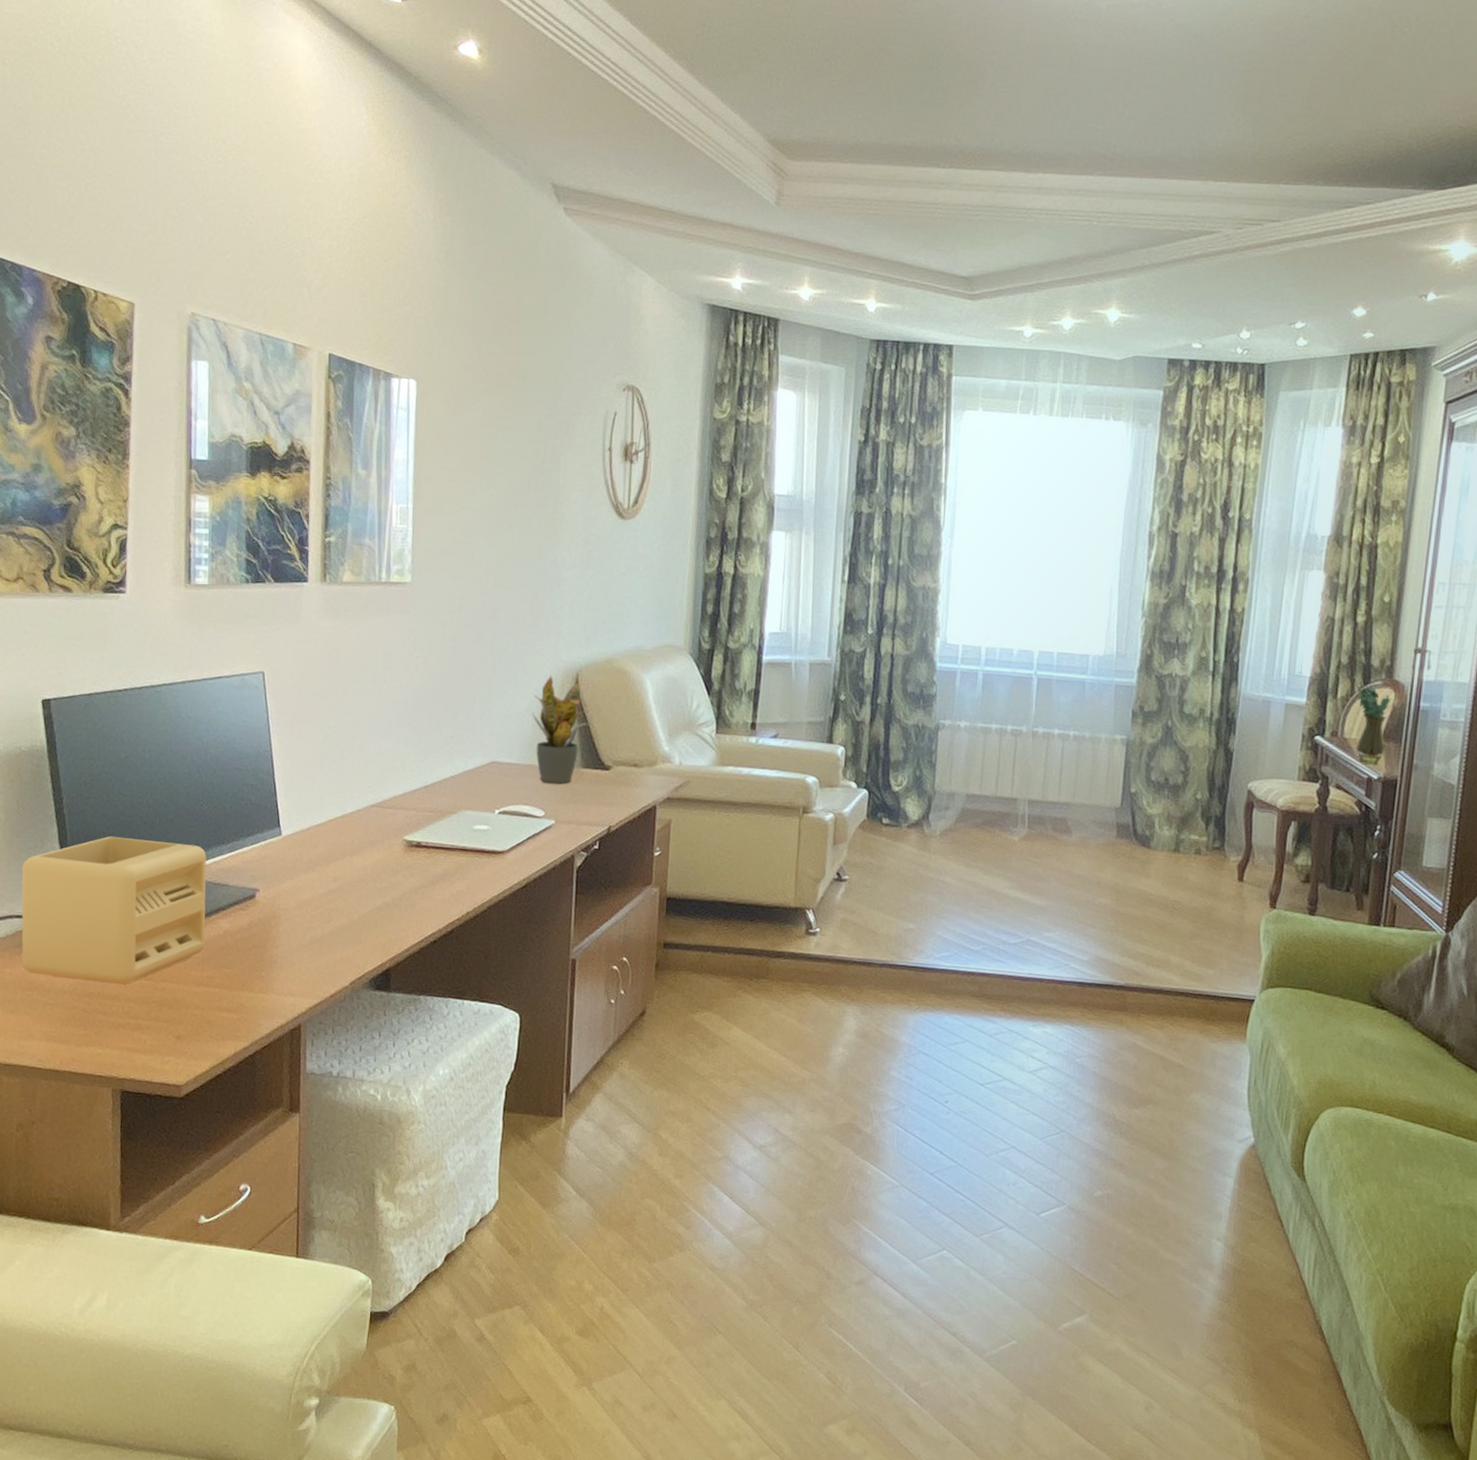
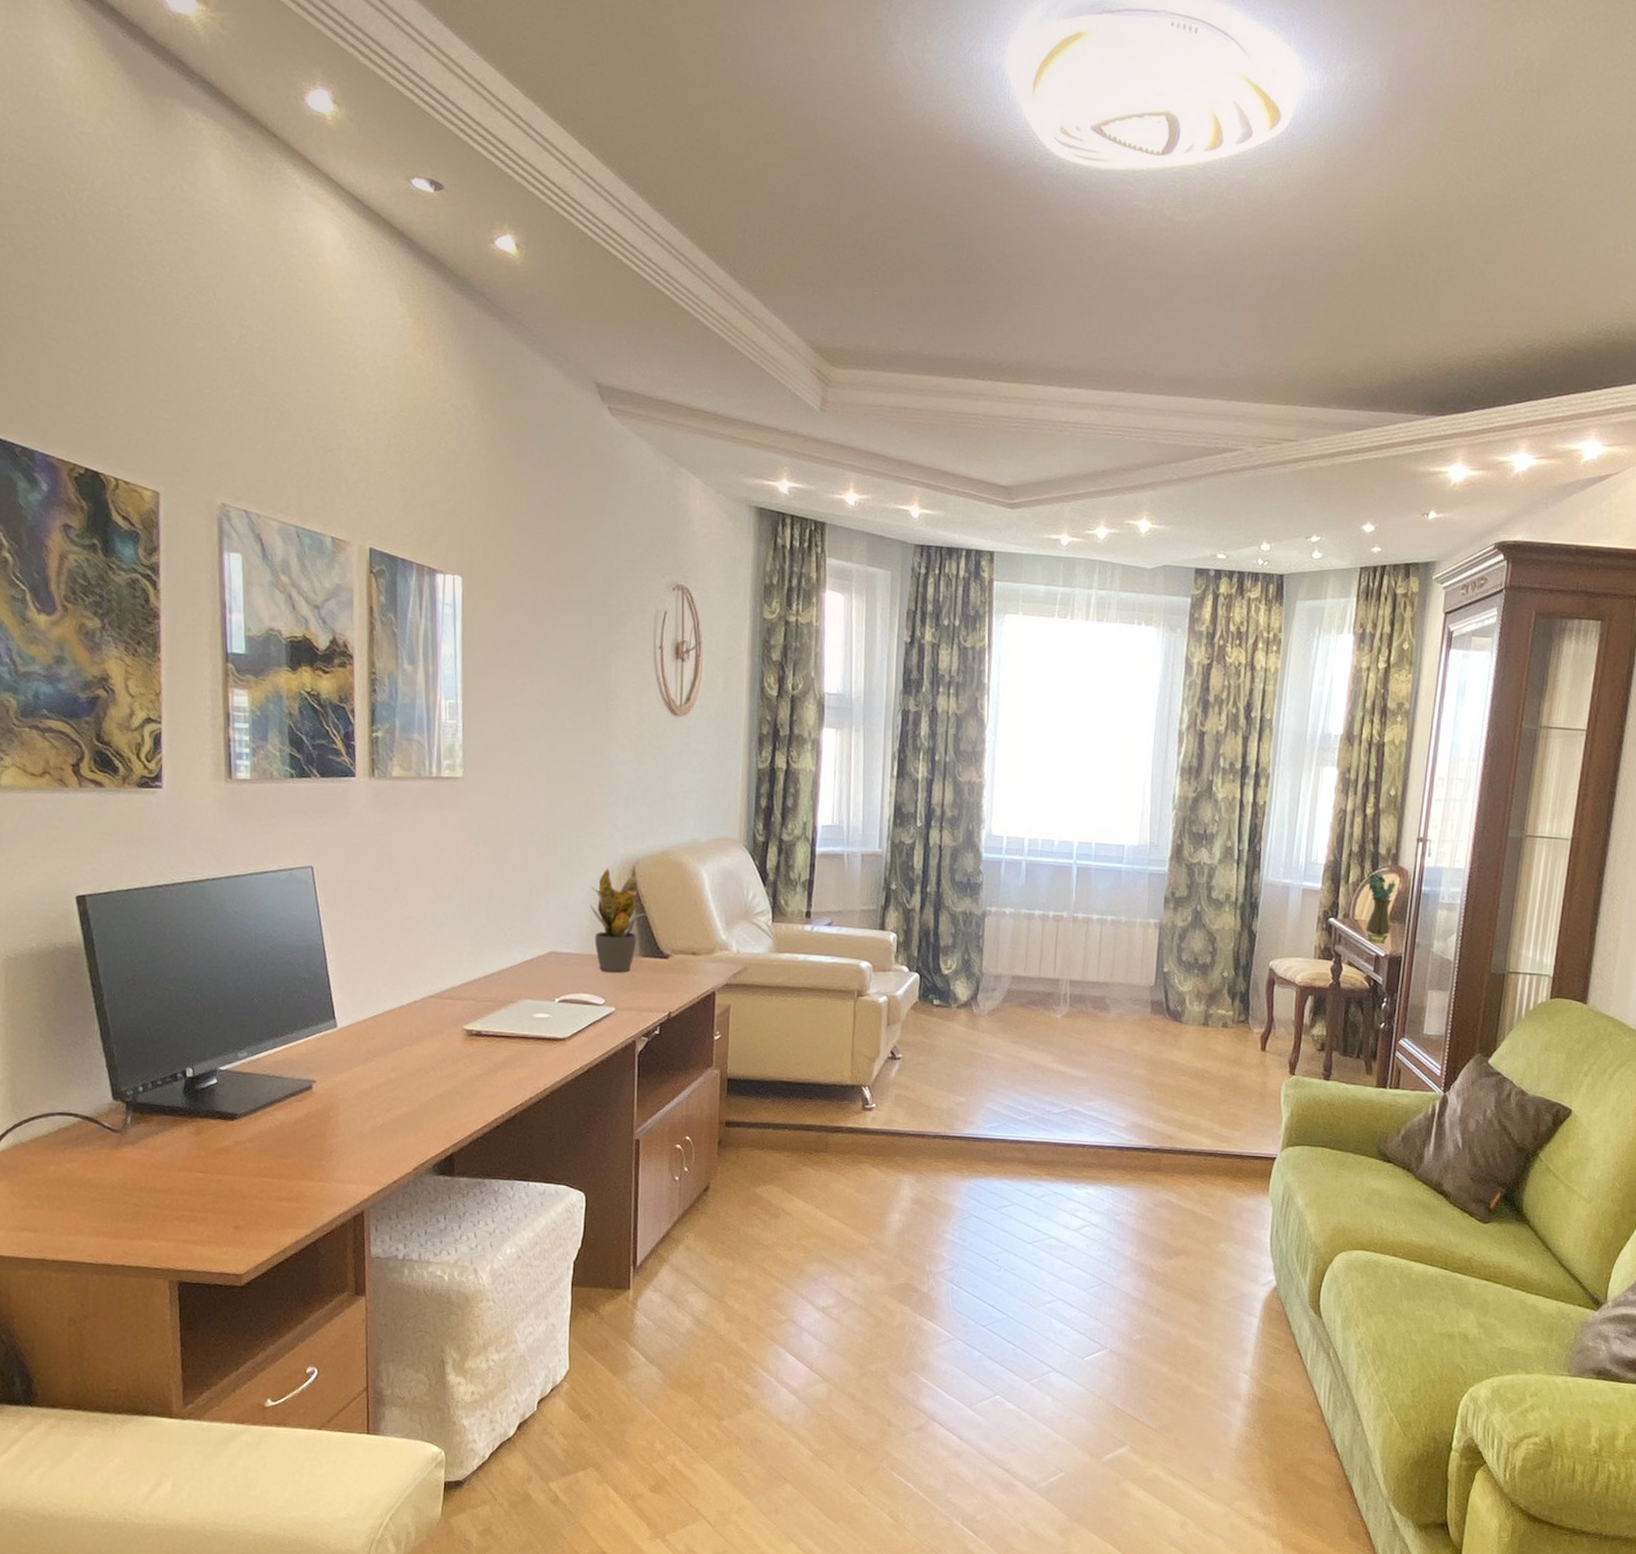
desk organizer: present [21,836,207,985] -> none [62,1031,262,1178]

